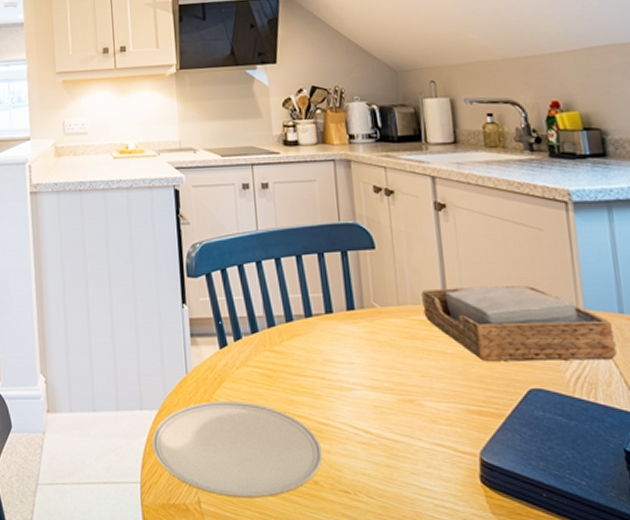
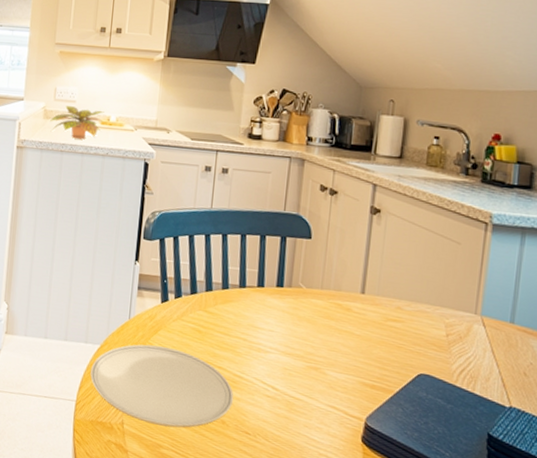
plant: none [63,138,121,174] -> present [50,106,104,140]
napkin holder: present [421,286,617,362] -> none [342,279,502,360]

